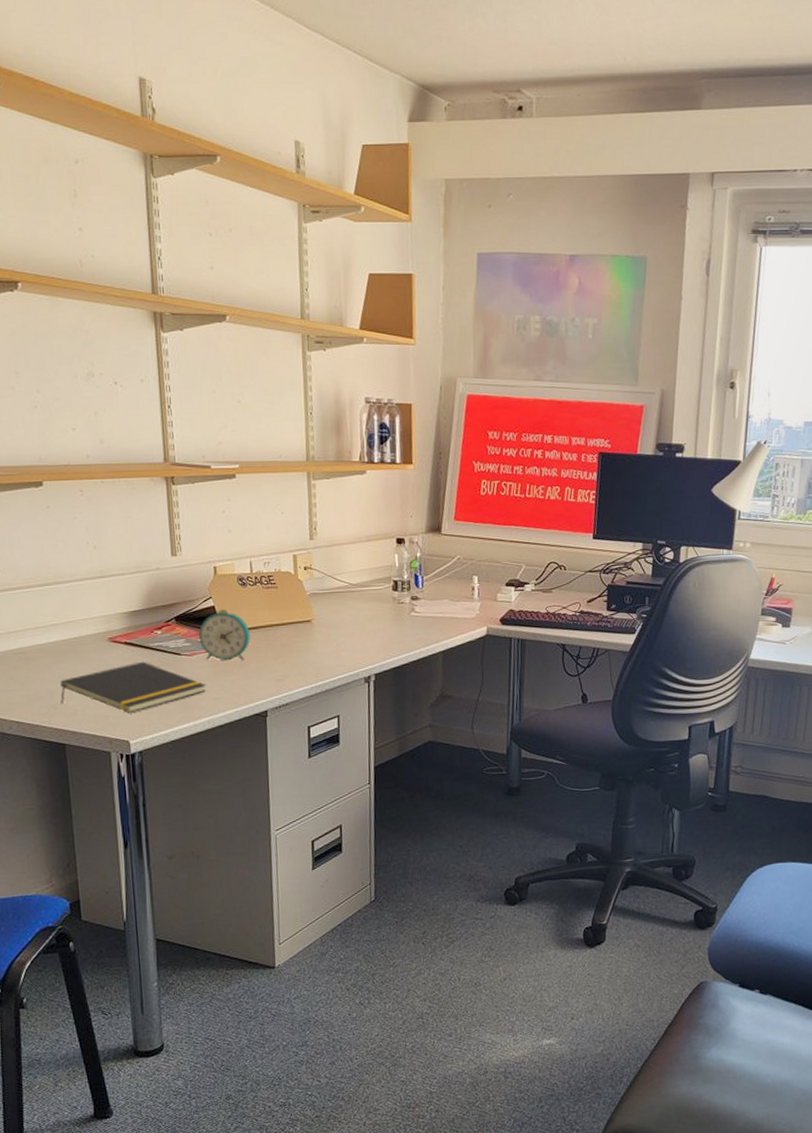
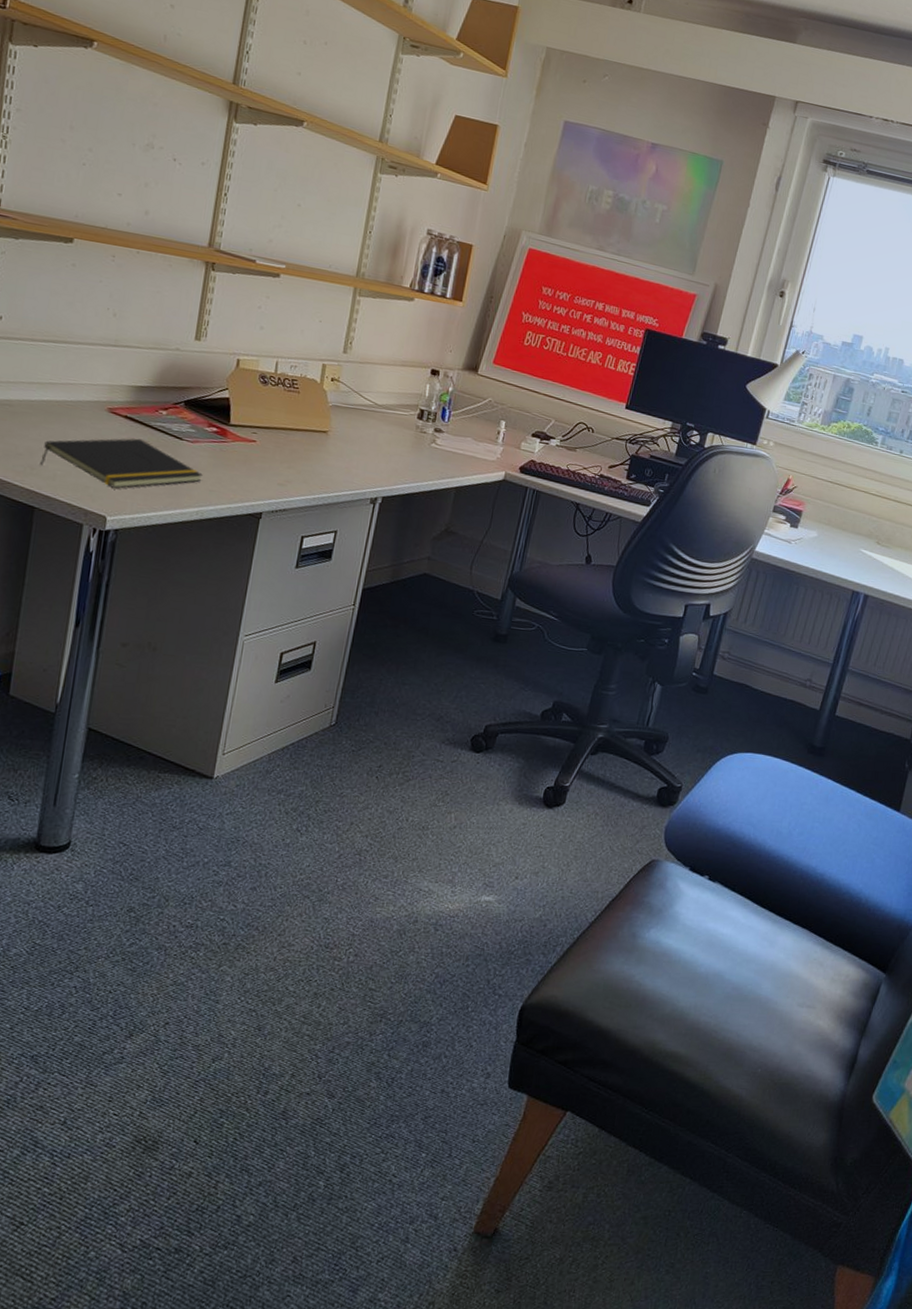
alarm clock: present [198,609,250,661] -> none [205,402,261,459]

